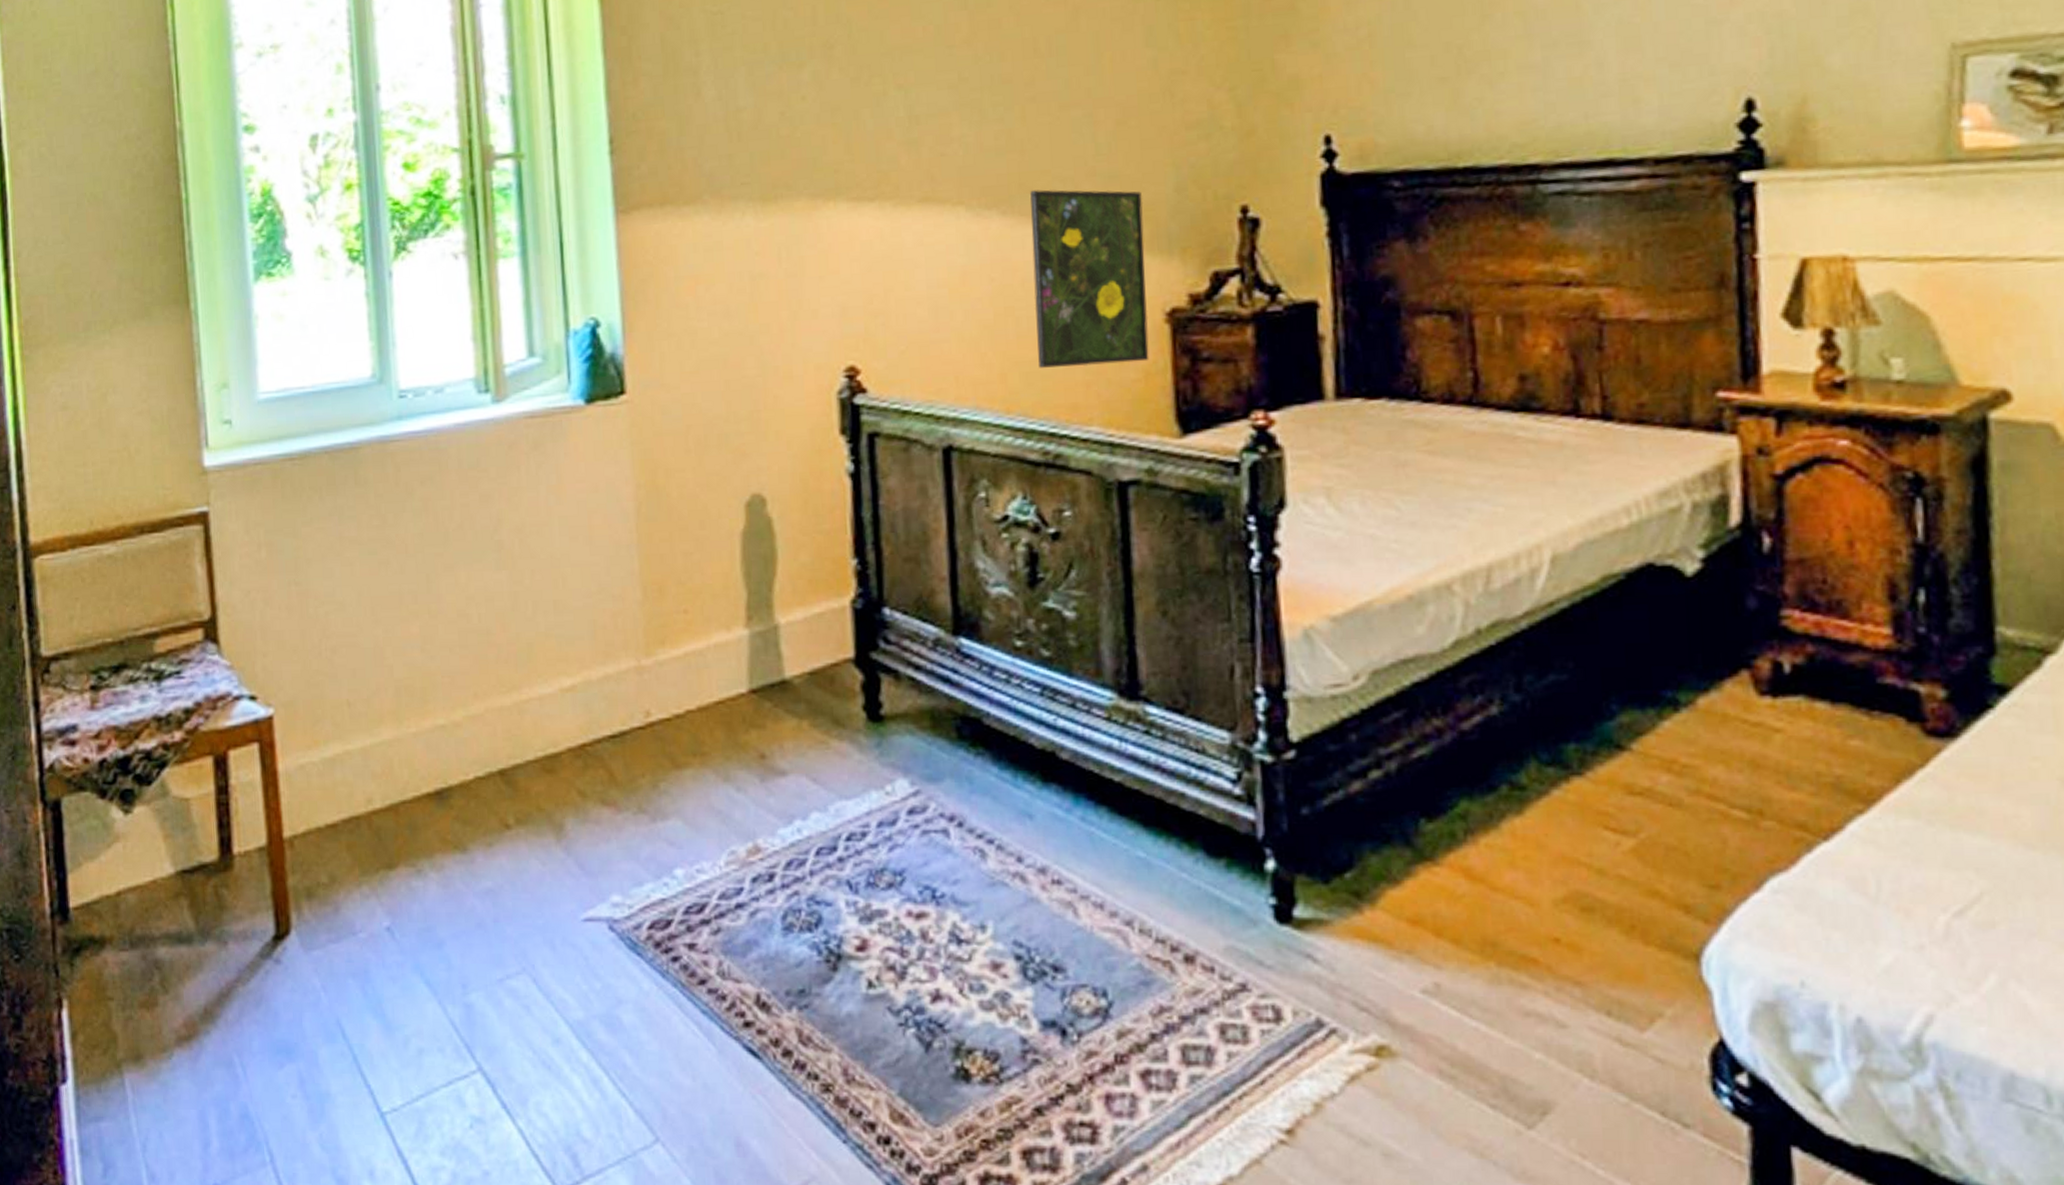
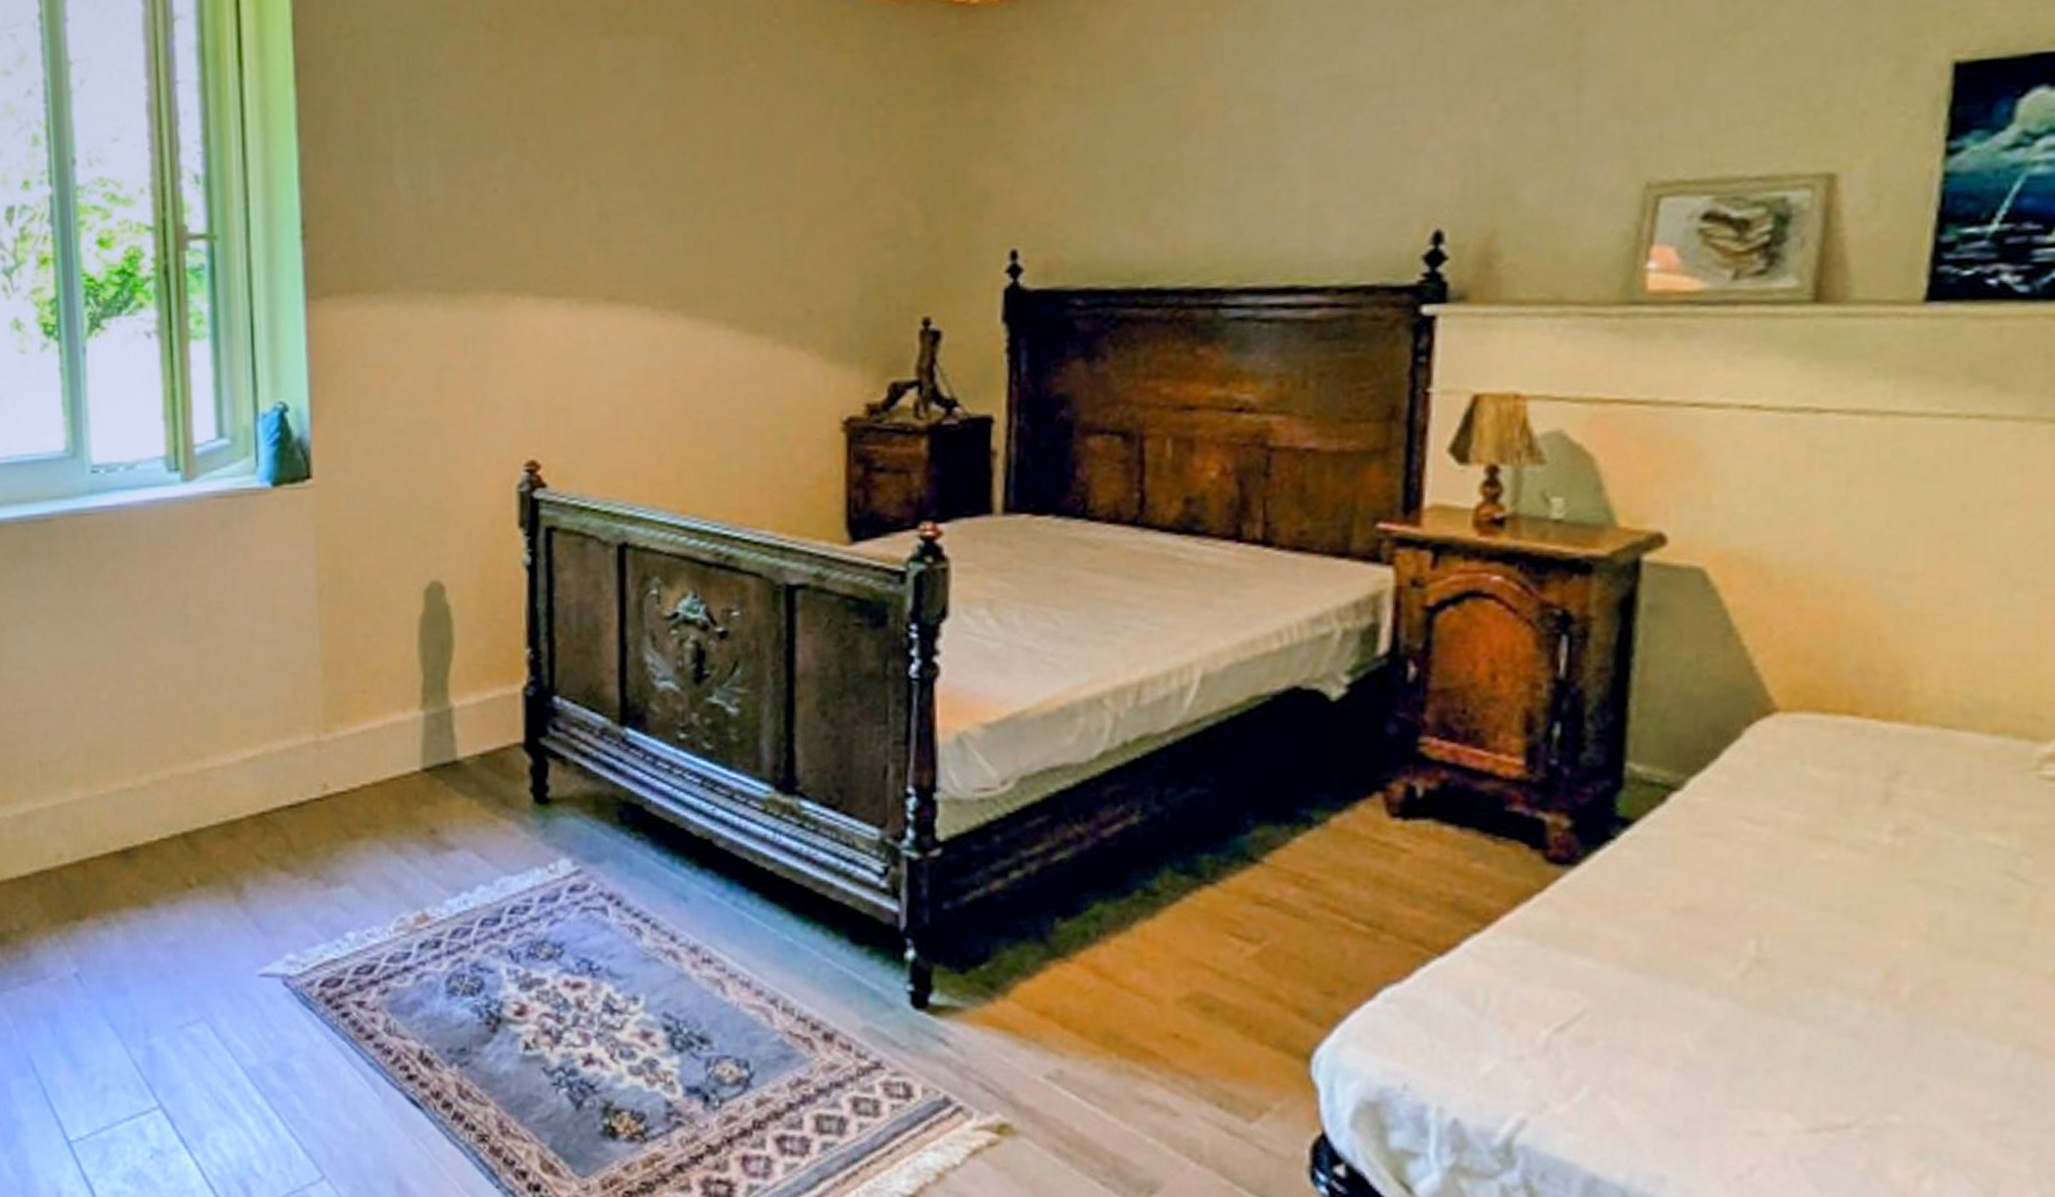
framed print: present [1030,189,1149,368] -> none [714,293,827,471]

